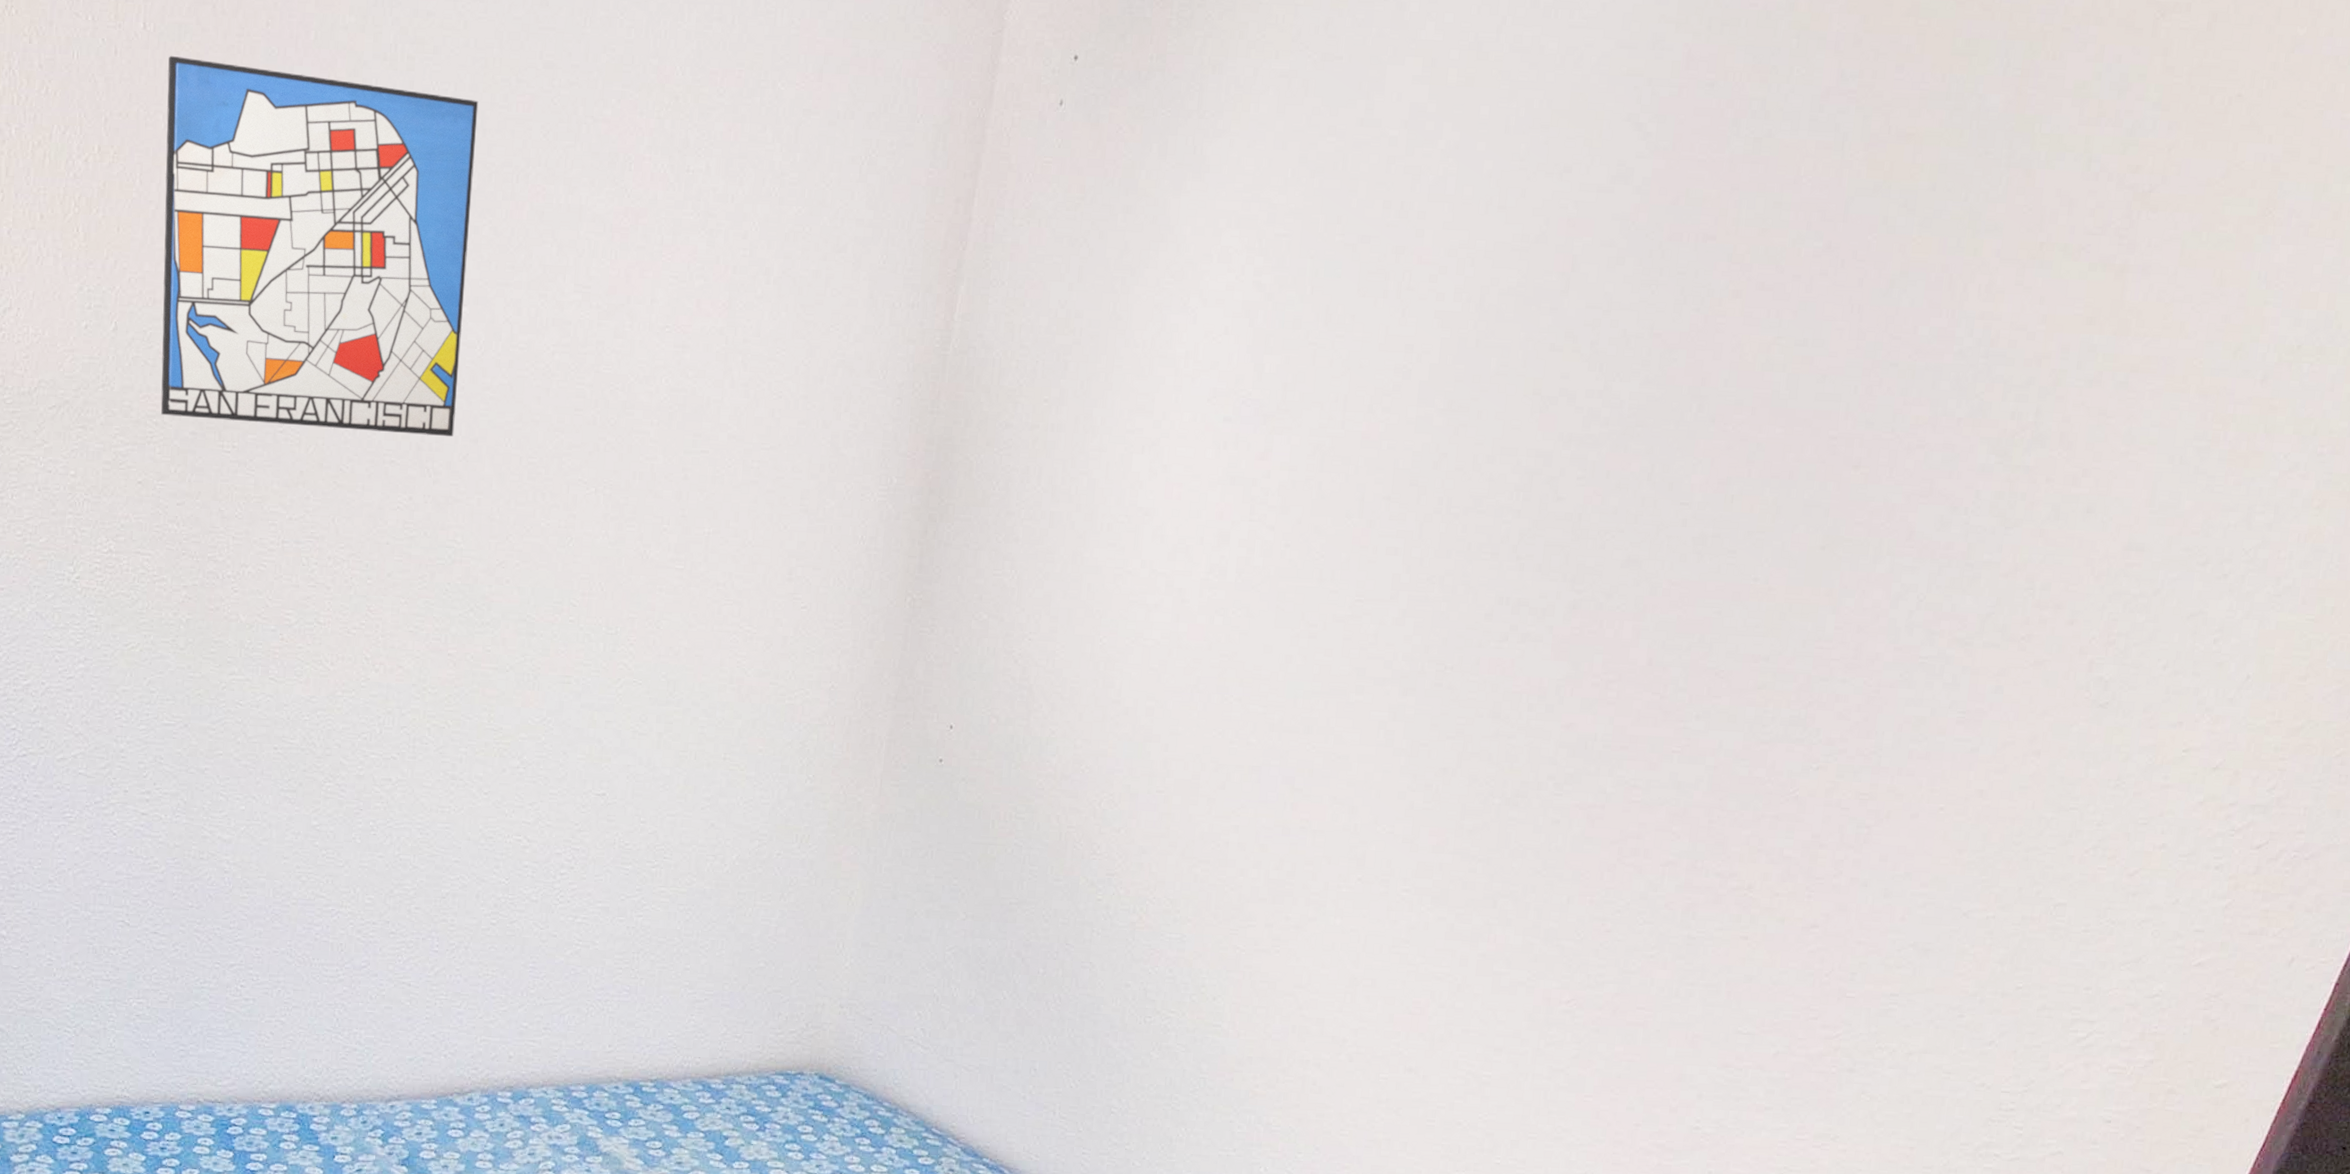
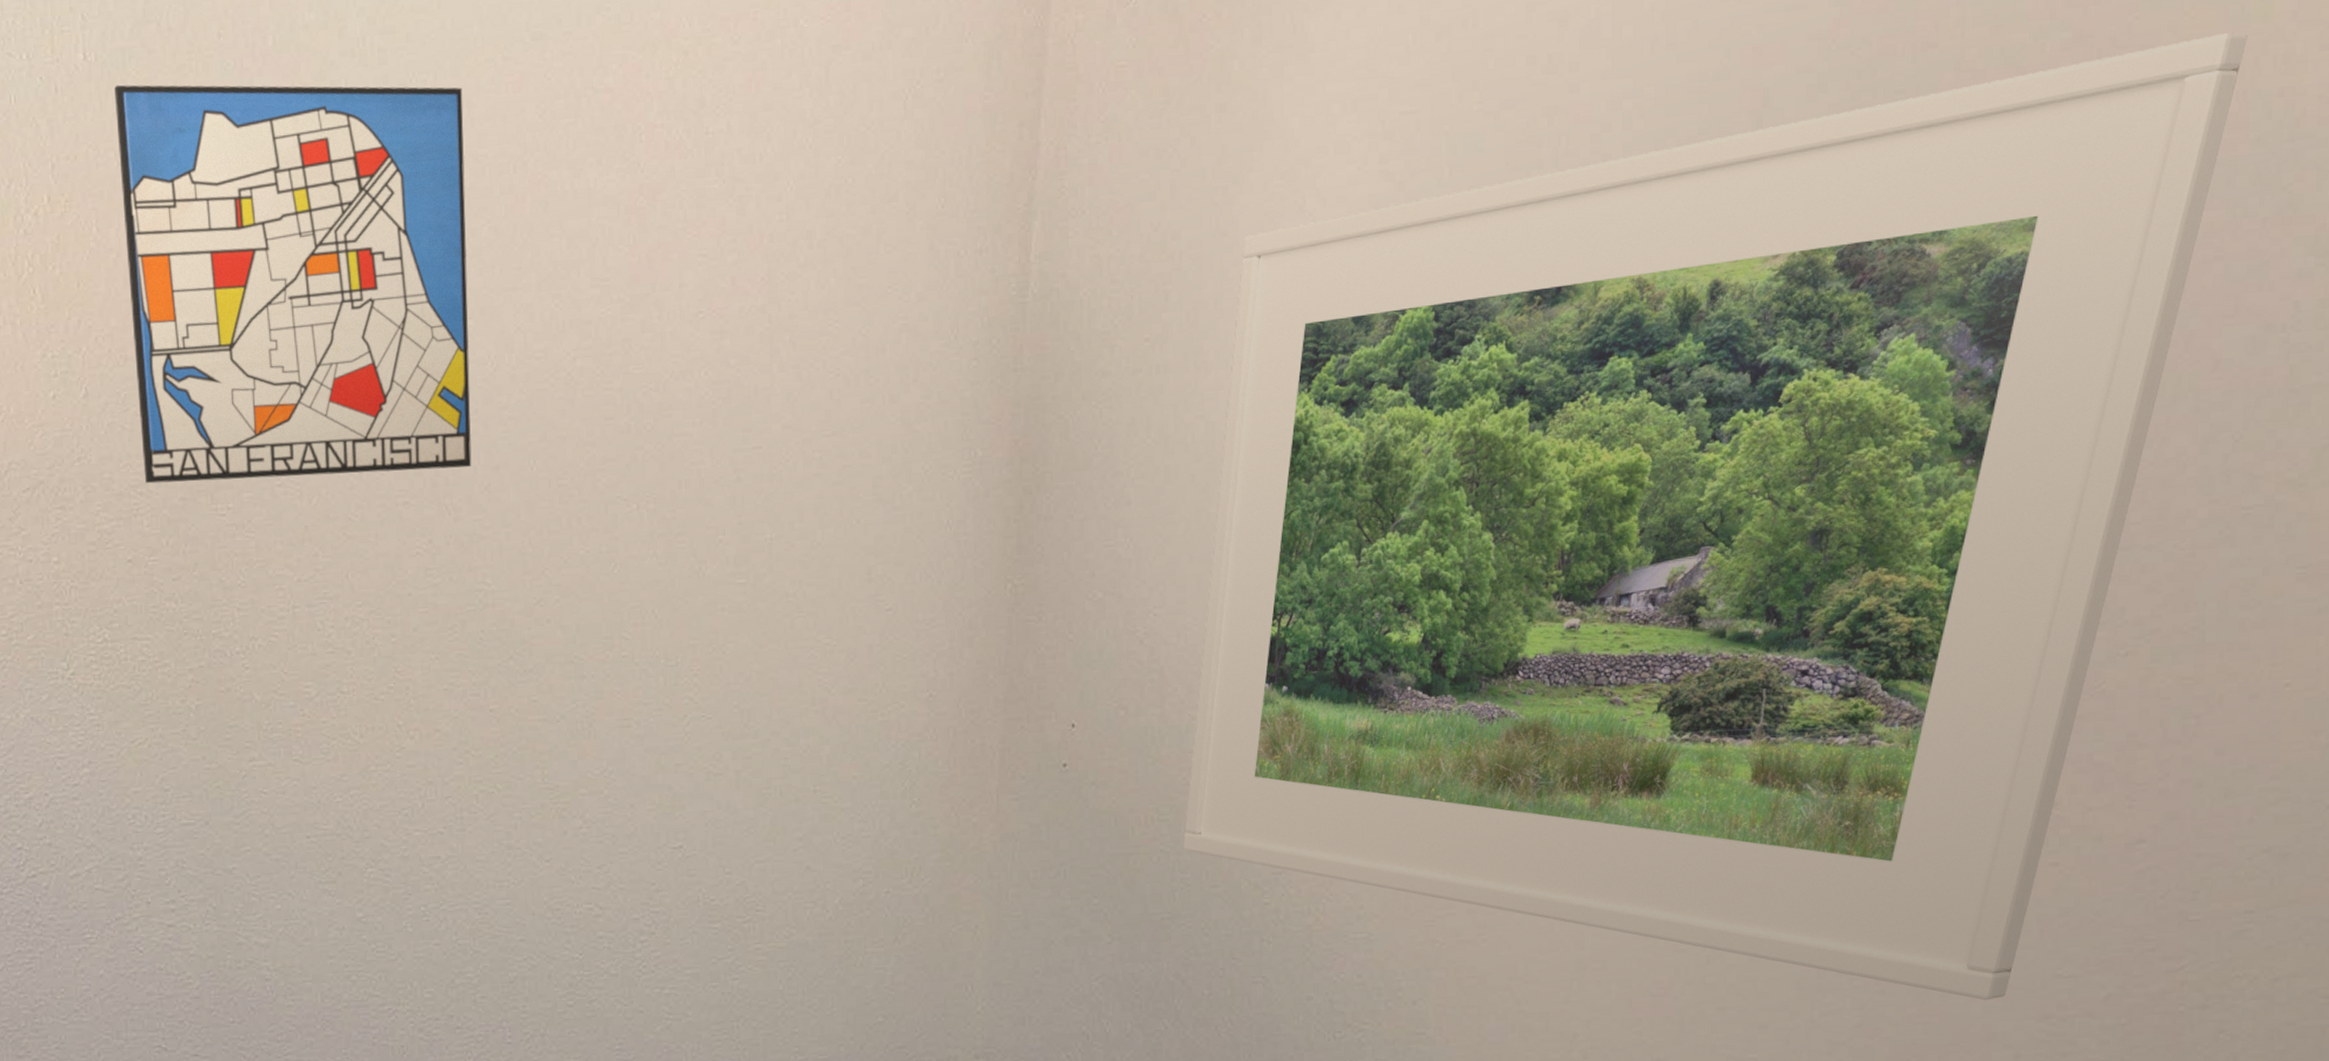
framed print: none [1033,259,1960,1047] -> present [1182,32,2247,1001]

